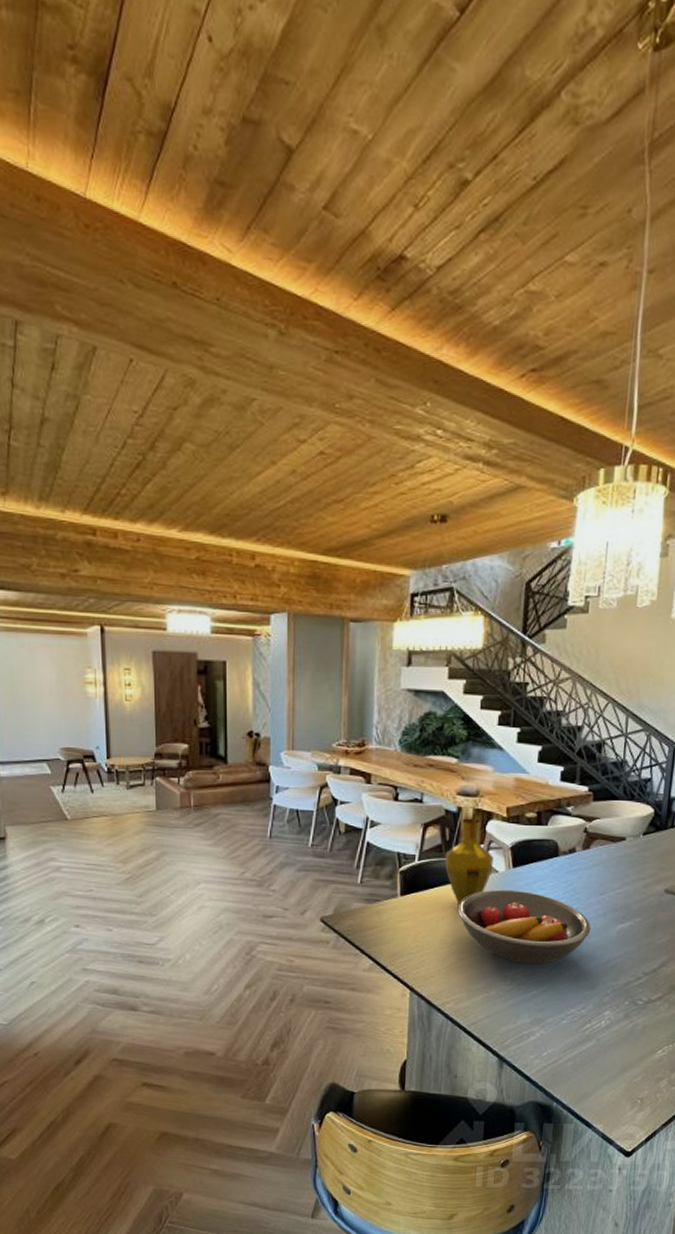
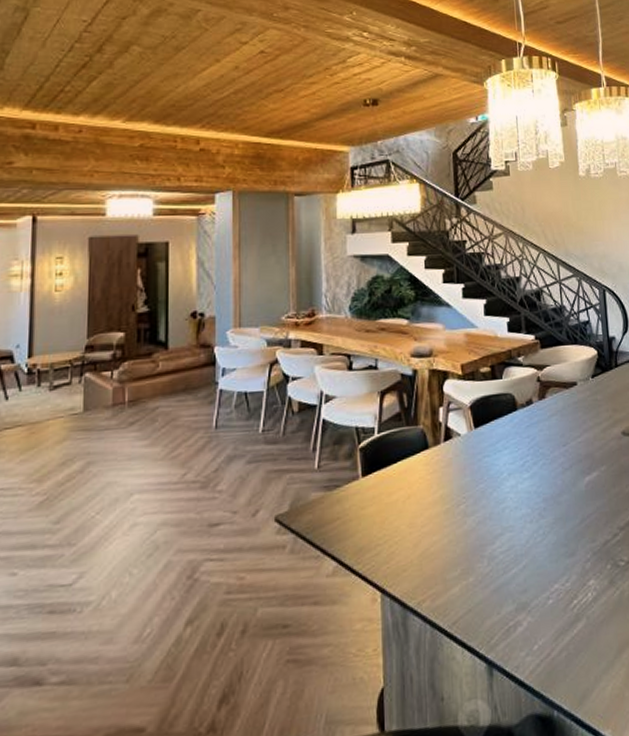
vase: present [444,818,494,904] -> none [405,379,455,478]
fruit bowl: present [457,889,592,964] -> none [423,452,561,538]

